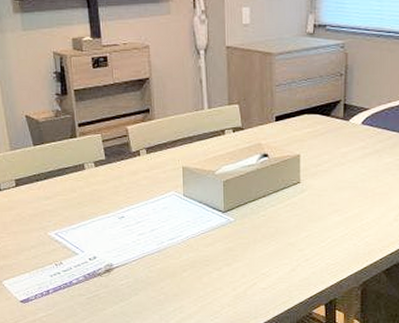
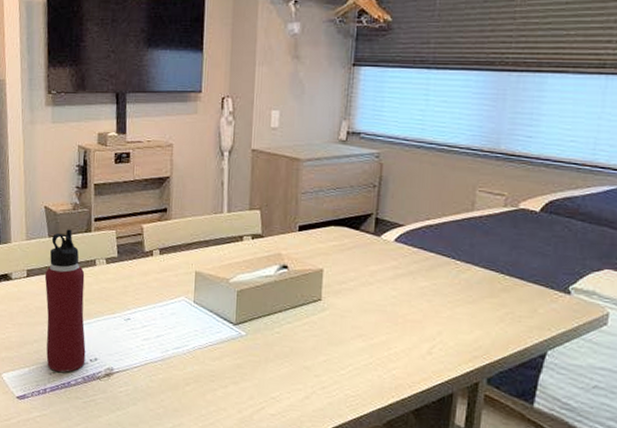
water bottle: none [34,136,85,273] -> present [44,229,86,372]

